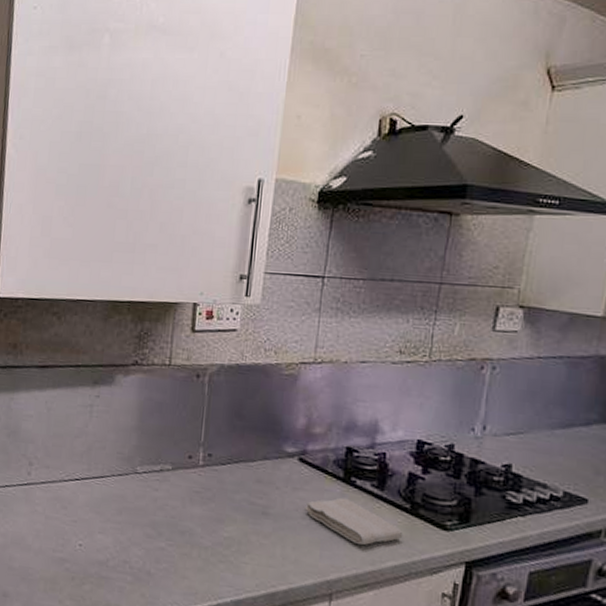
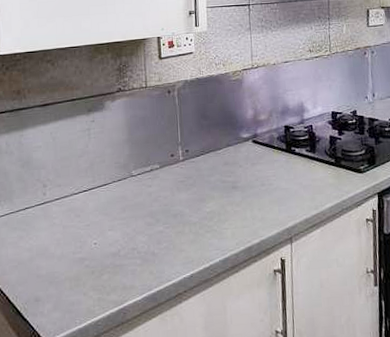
washcloth: present [304,497,403,546] -> none [262,163,334,197]

